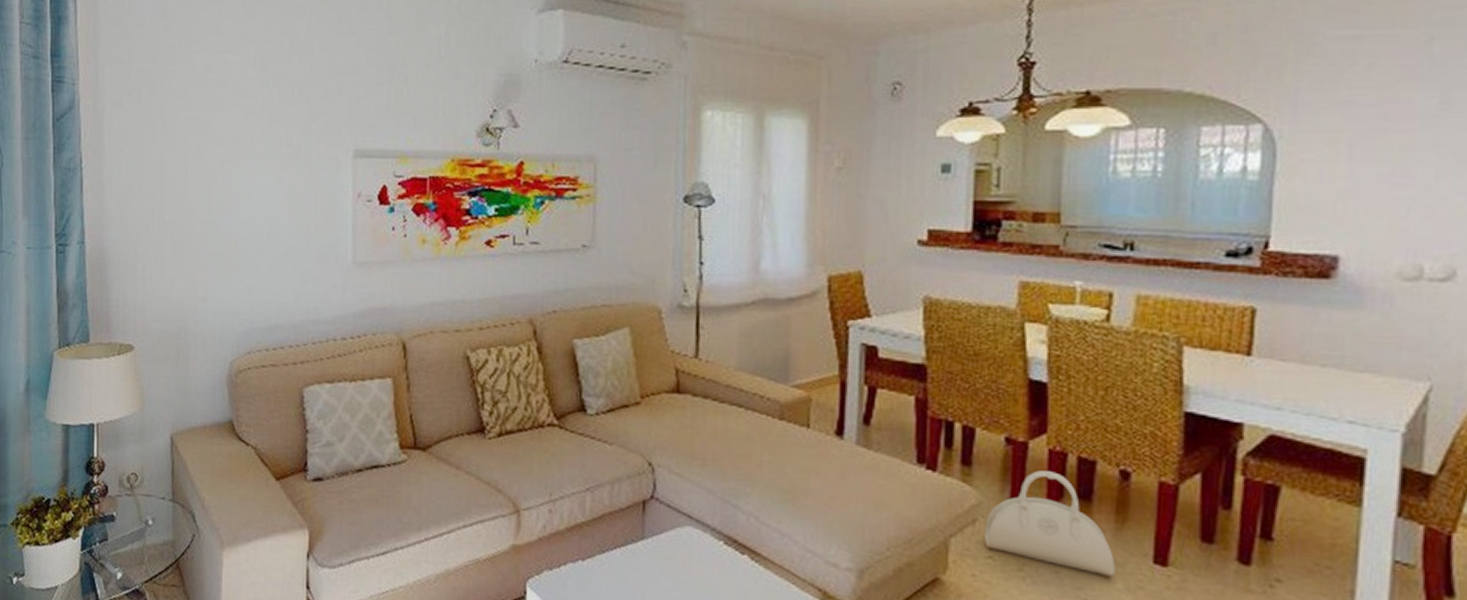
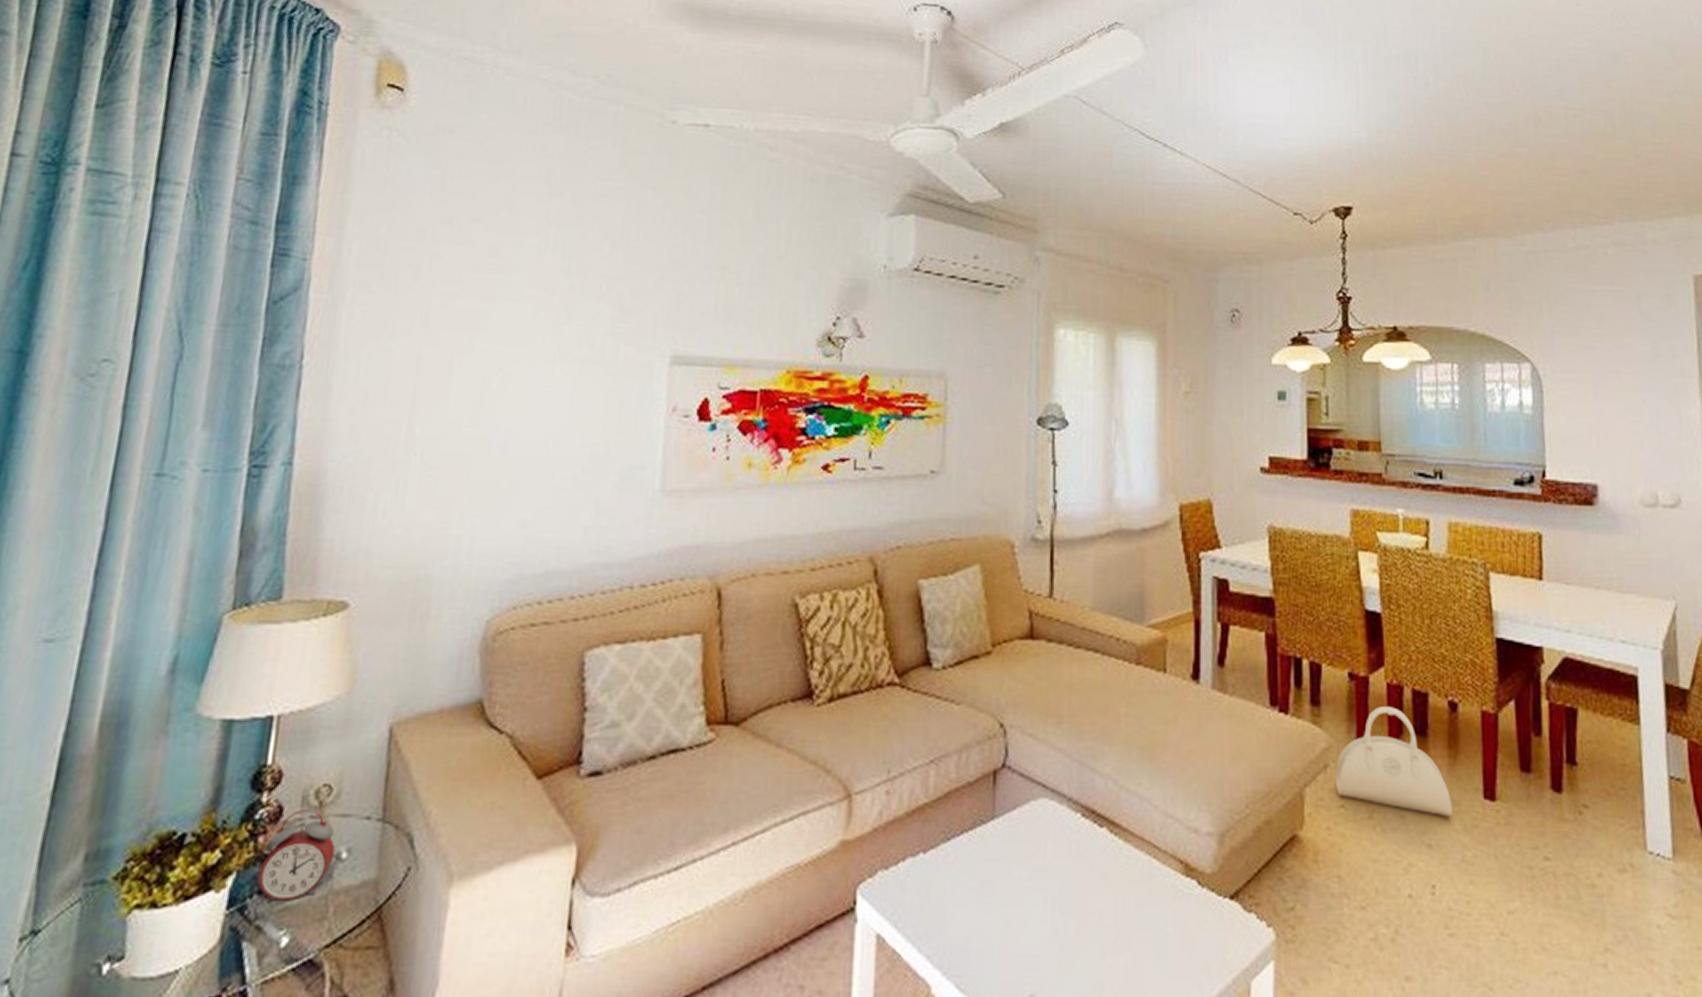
alarm clock: none [97,488,144,551] -> present [257,808,336,905]

